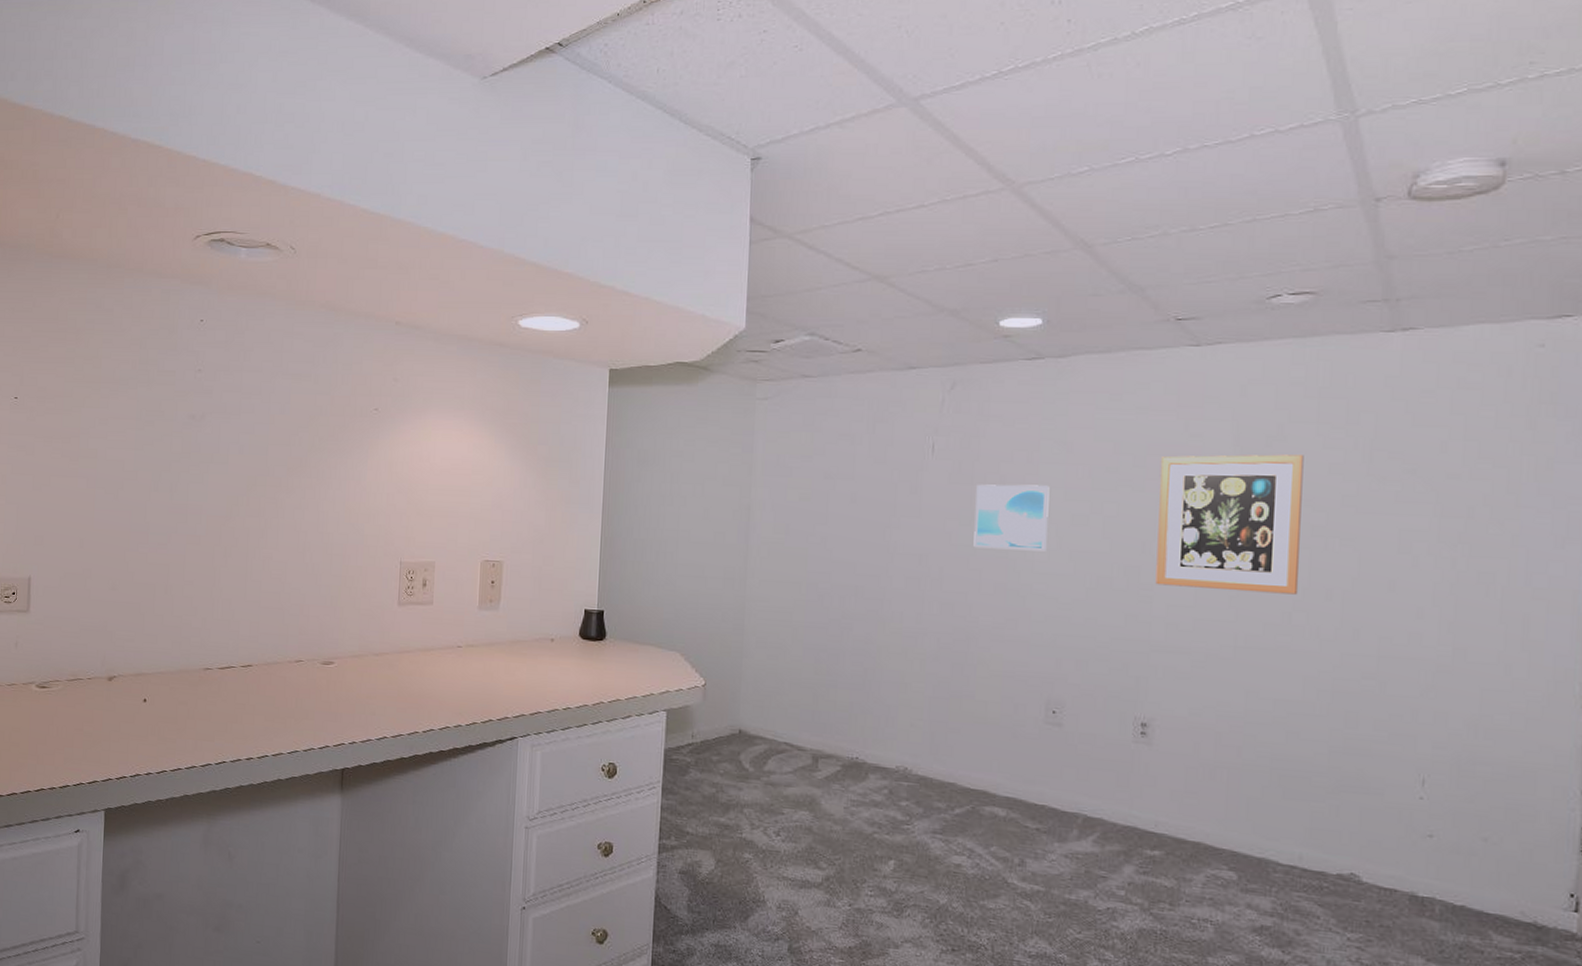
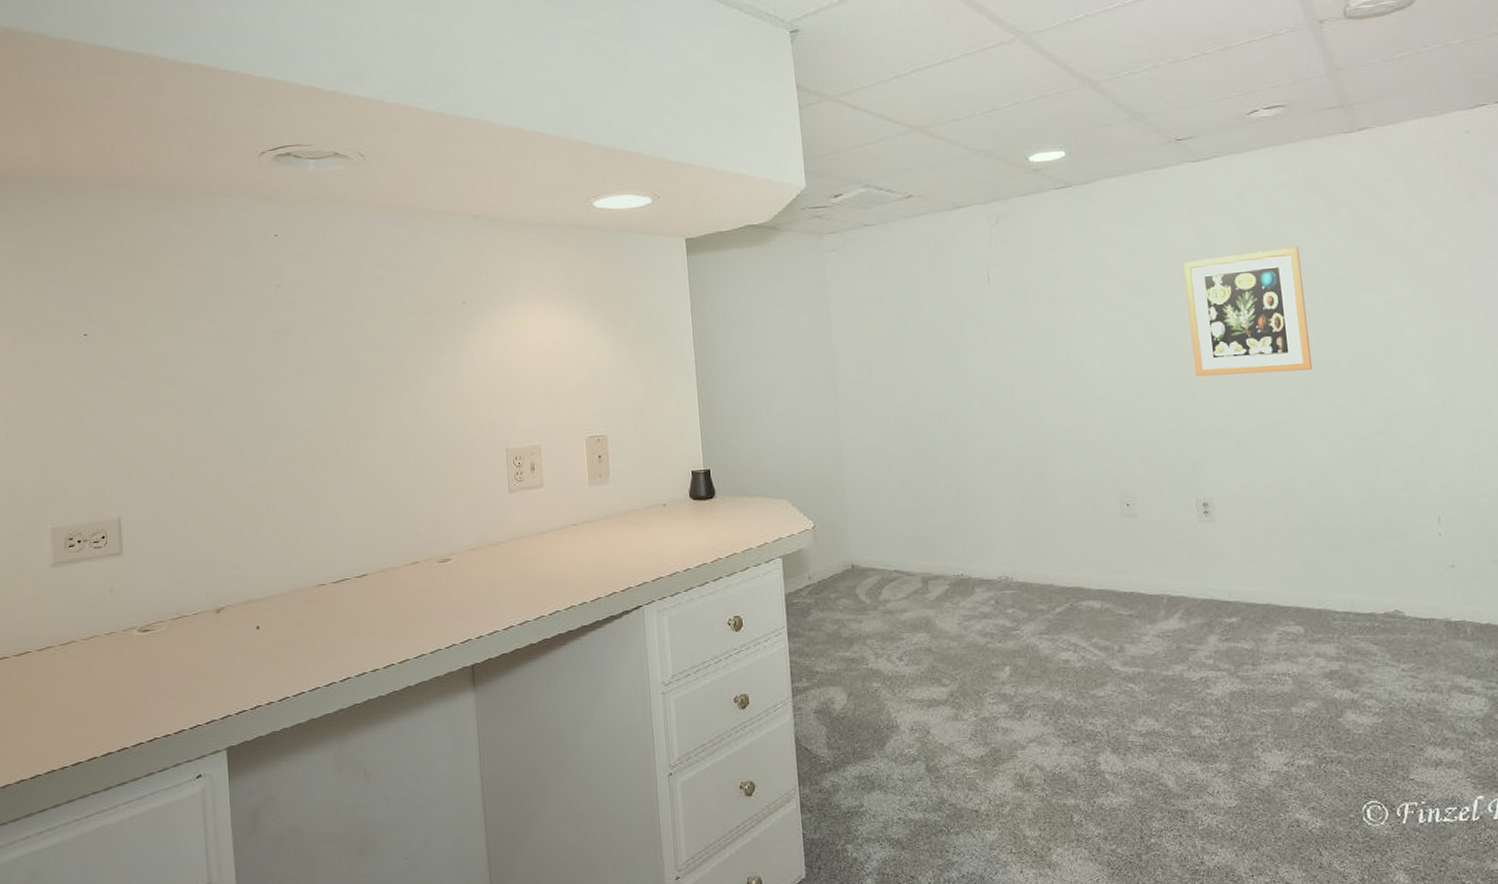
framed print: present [973,484,1050,552] -> none [1031,299,1099,364]

